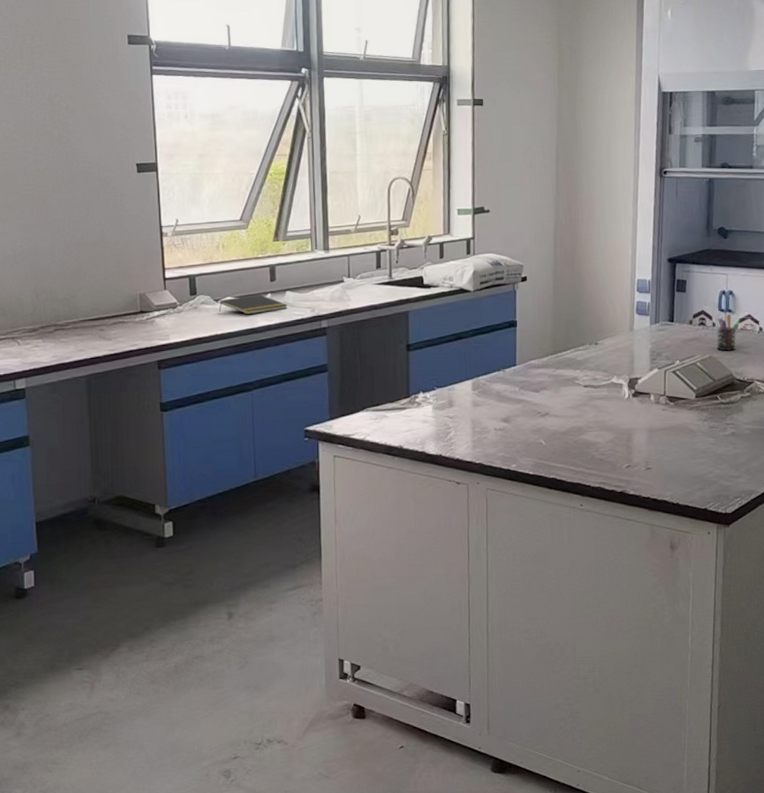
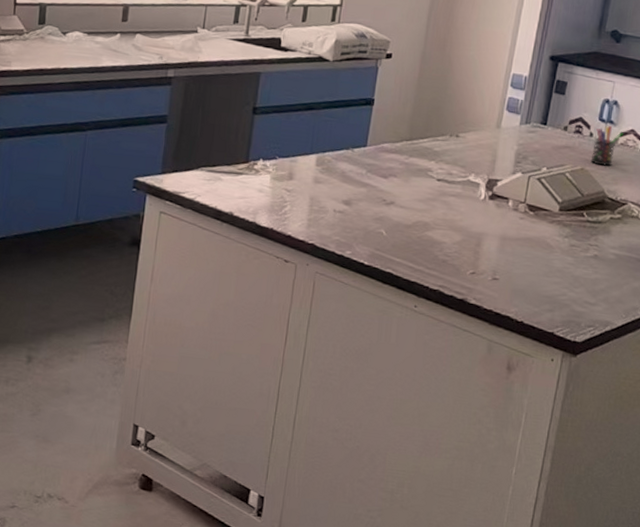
notepad: present [219,294,288,315] -> none [65,32,136,53]

